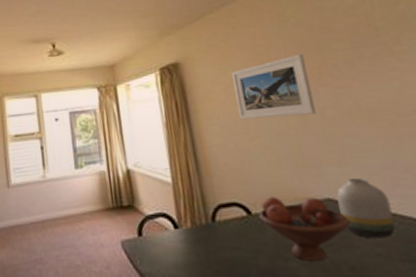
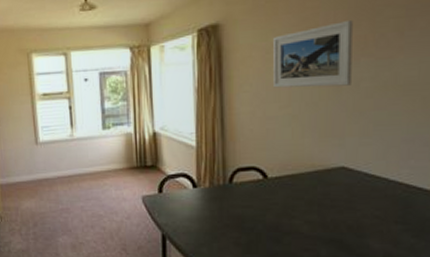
fruit bowl: present [258,196,352,263] -> none [274,163,359,221]
vase: present [336,177,396,239] -> none [351,149,400,203]

